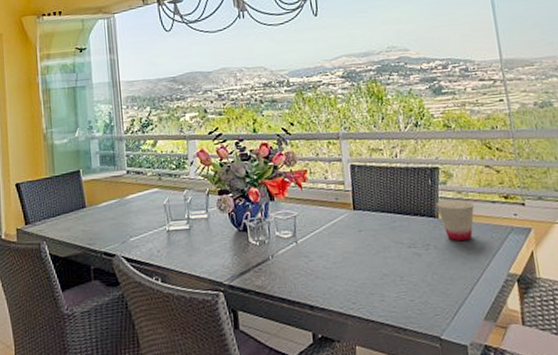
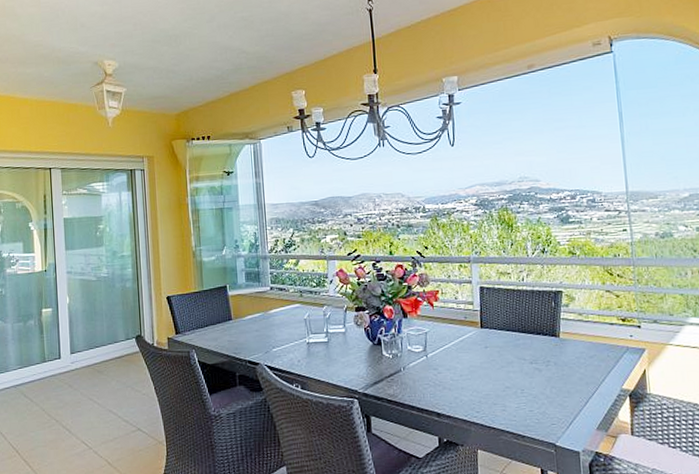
cup: present [437,199,475,242] -> none [558,320,594,359]

